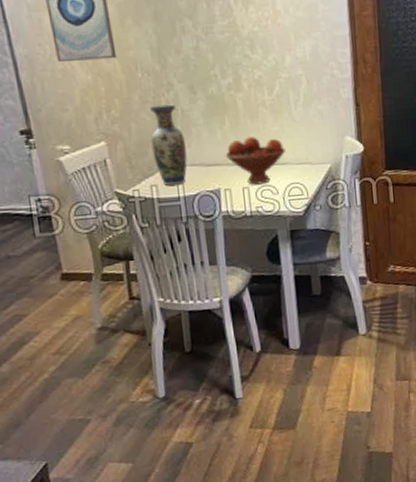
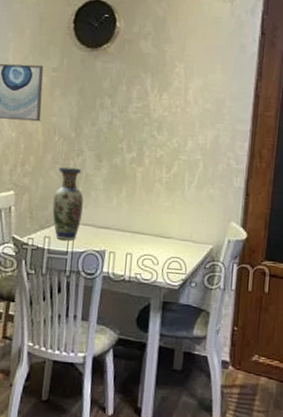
fruit bowl: present [225,137,285,185] -> none [116,208,172,253]

